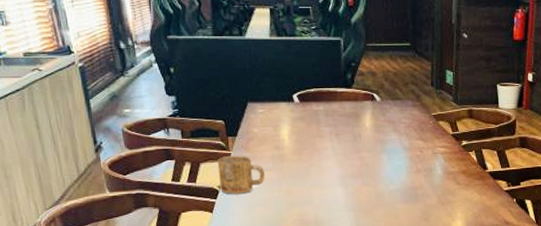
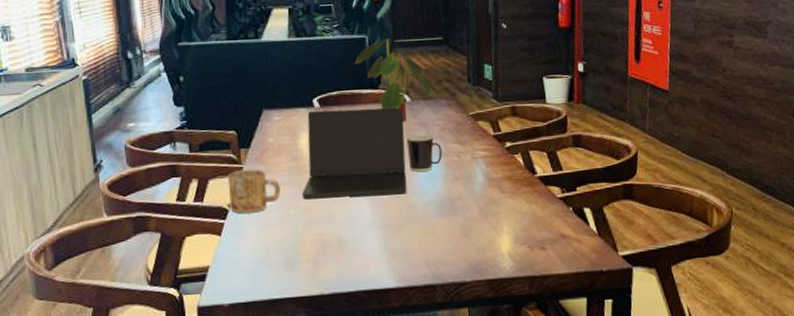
laptop: none [284,105,376,184] -> present [303,107,407,199]
plant: none [330,42,400,118] -> present [354,39,433,121]
mug: none [376,131,407,164] -> present [406,135,442,172]

